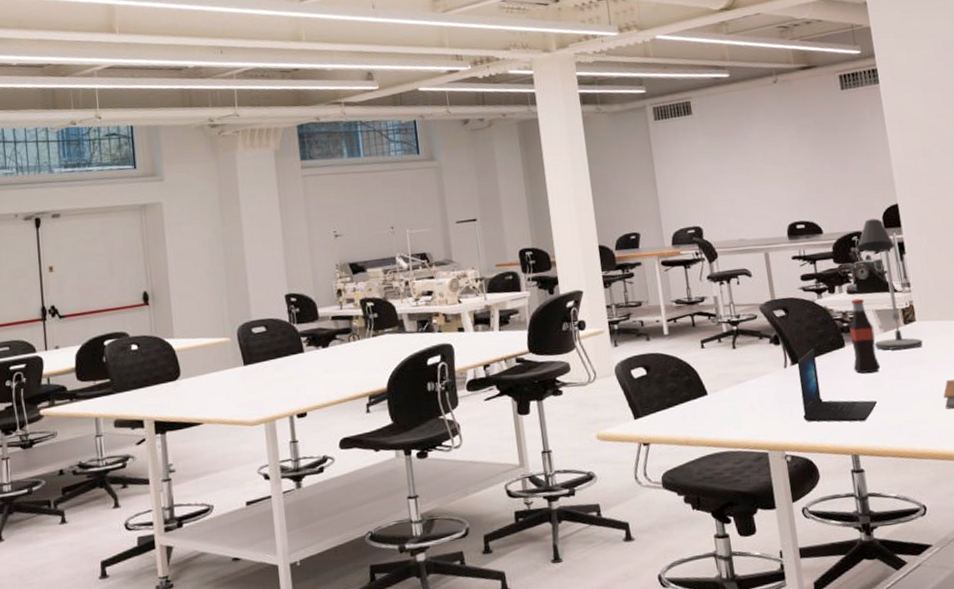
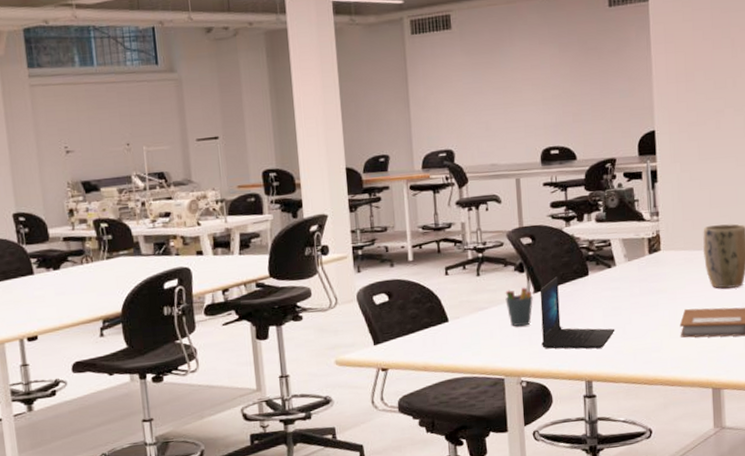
pen holder: none [762,352,791,400] -> present [505,280,533,327]
bottle: present [849,298,881,374] -> none [595,227,622,302]
desk lamp: present [856,218,923,350] -> none [609,145,665,279]

